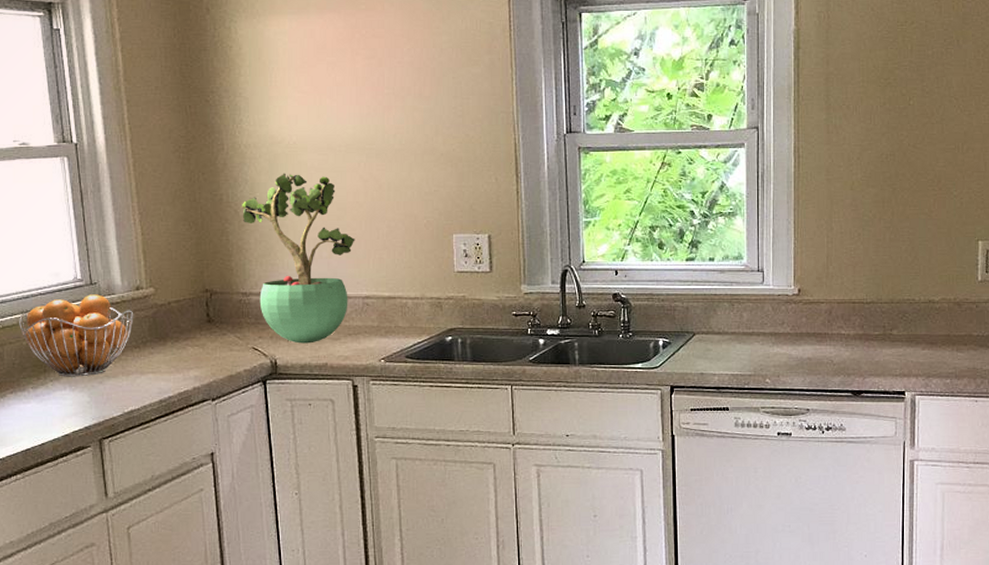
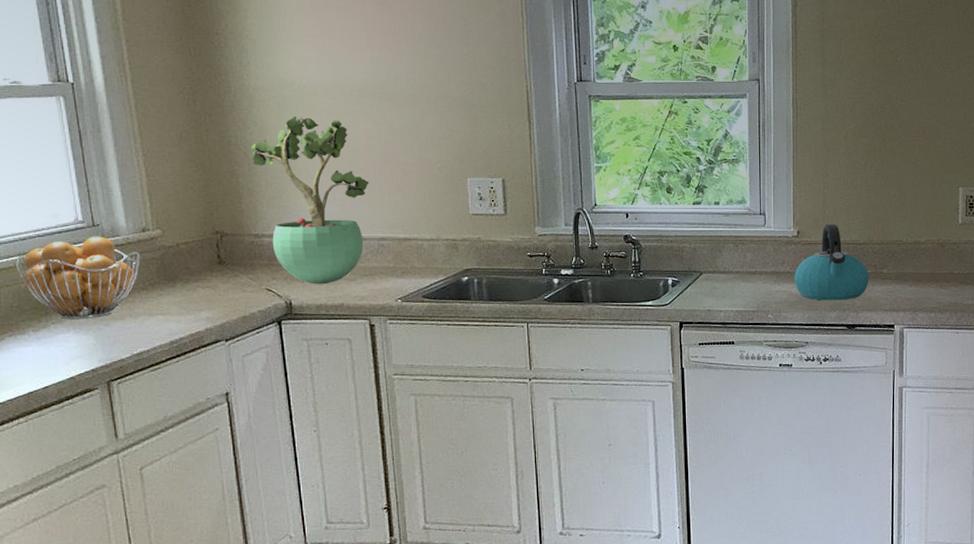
kettle: none [794,281,878,365] -> present [794,224,870,301]

